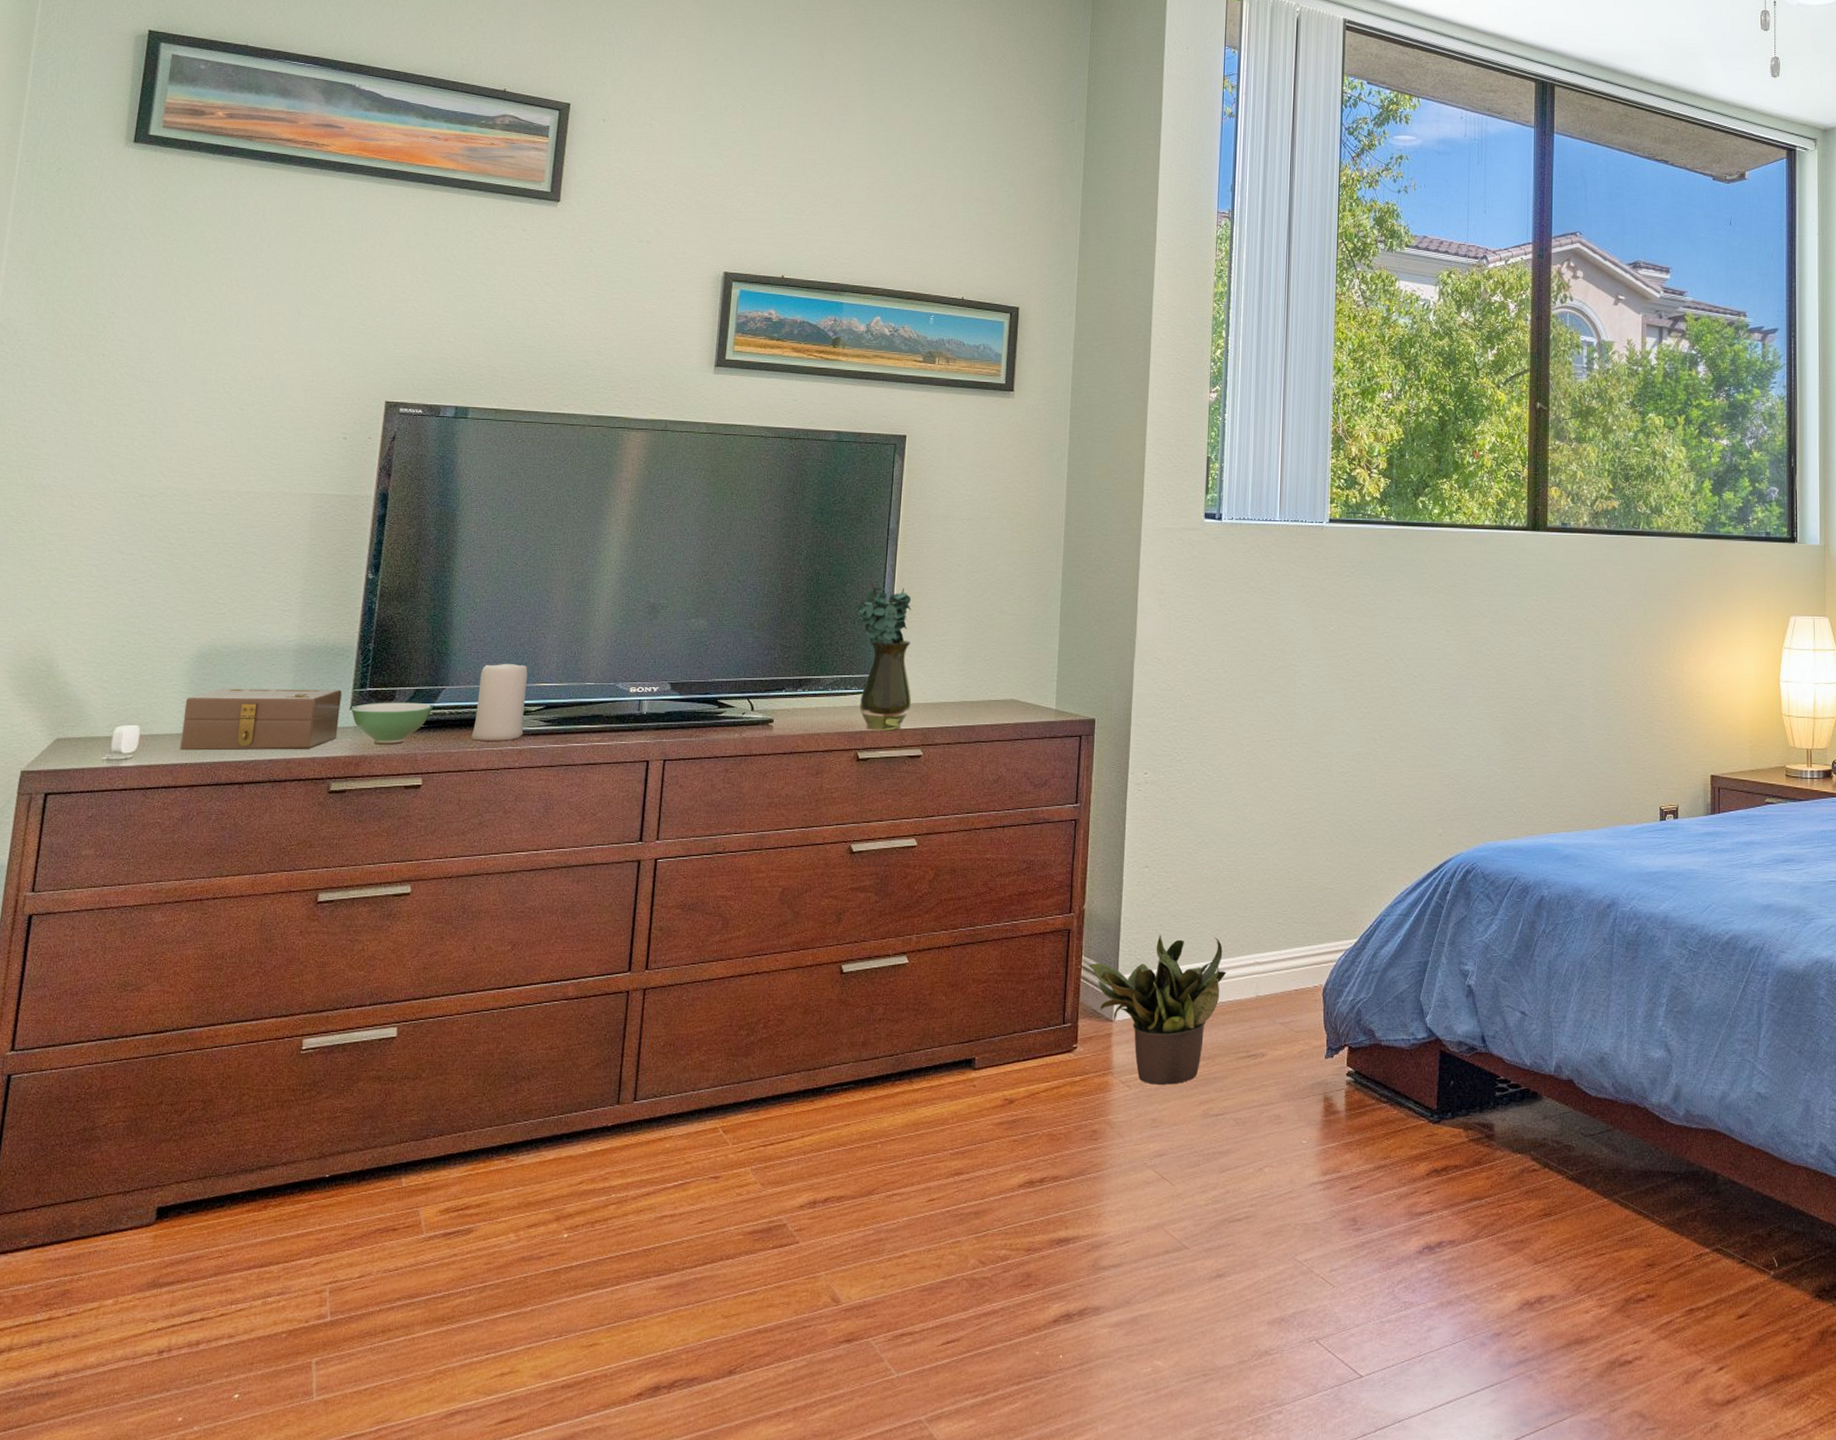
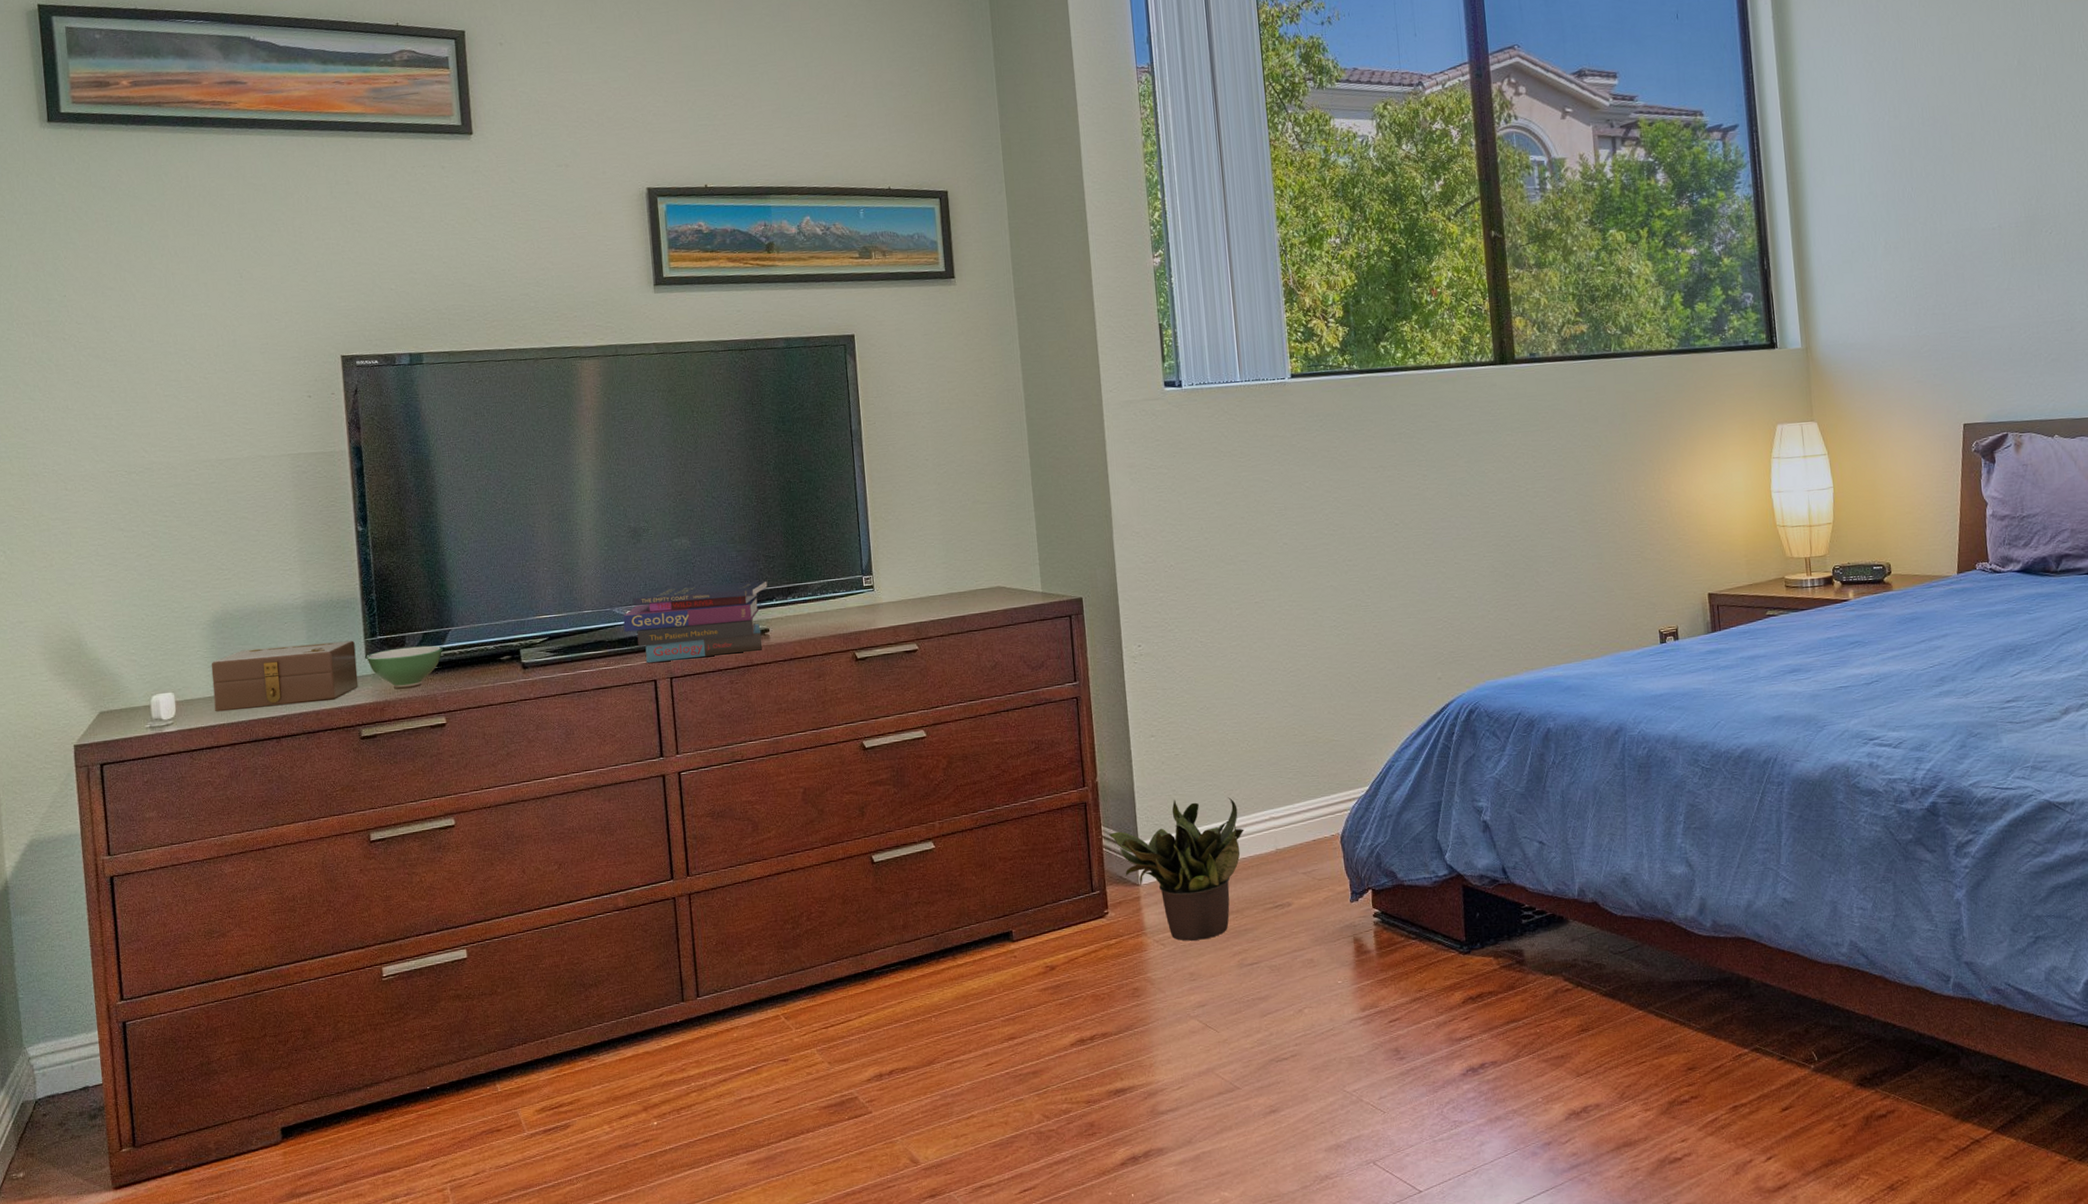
candle: present [471,663,528,742] -> none [482,599,533,677]
books: none [624,668,780,743] -> present [623,580,768,664]
vase: present [856,583,912,731] -> none [832,486,900,630]

